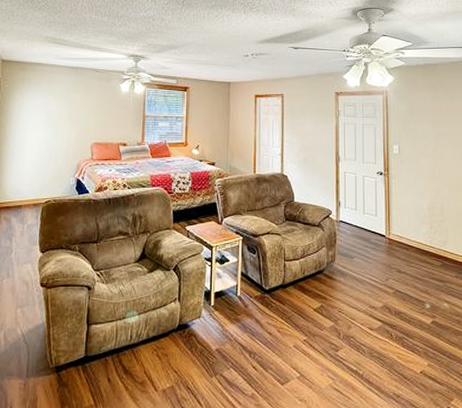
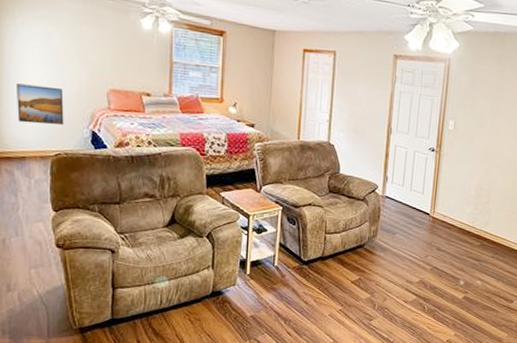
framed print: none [18,144,56,176] -> present [17,83,64,126]

